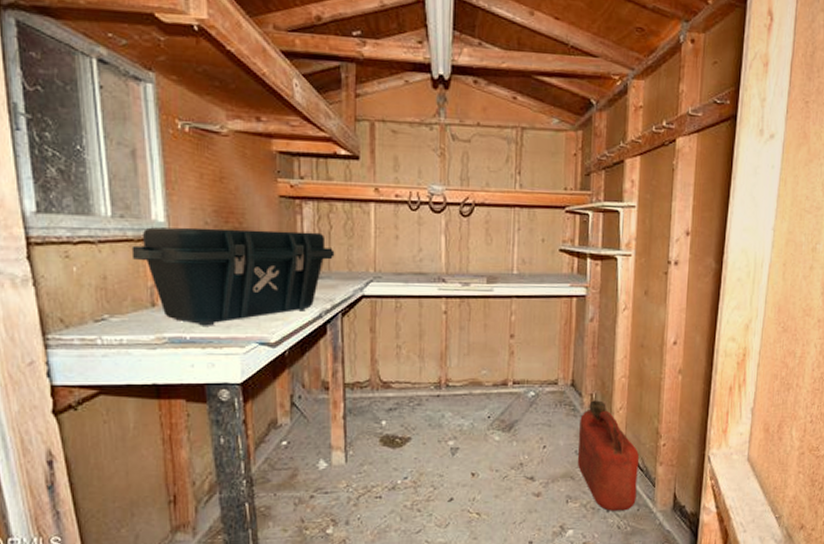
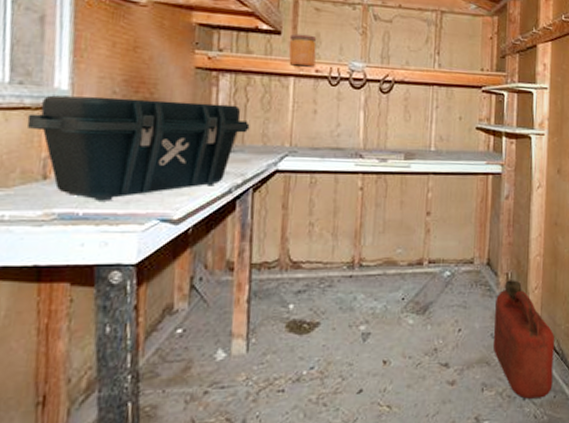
jar: none [367,158,395,193] -> present [289,33,317,68]

